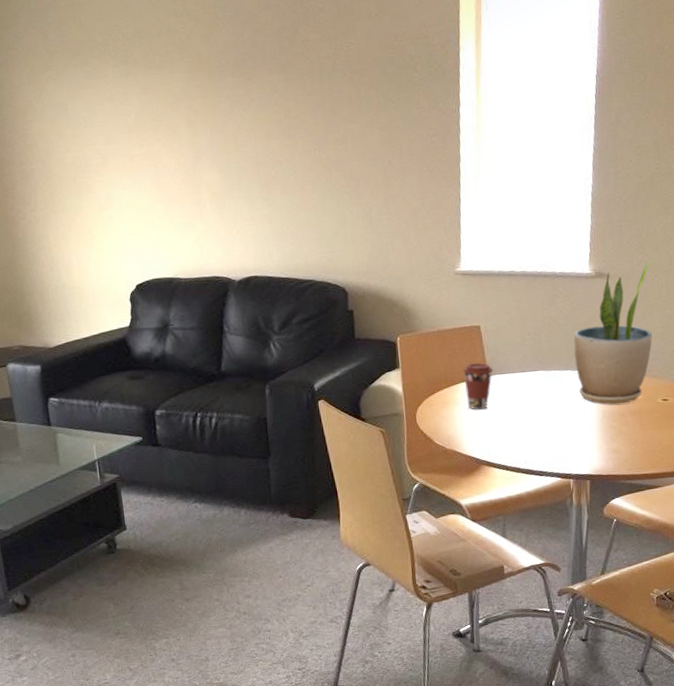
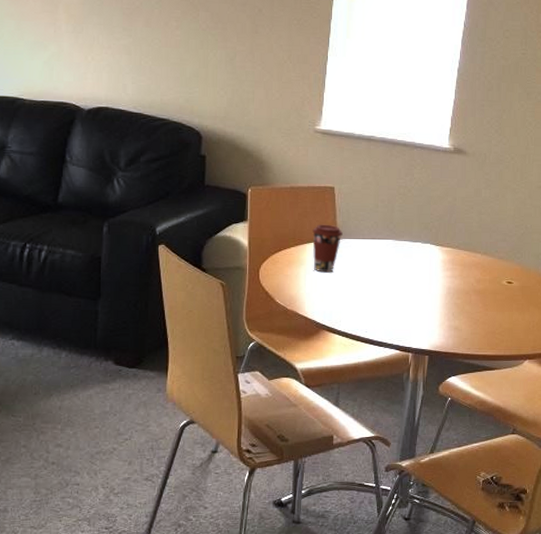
potted plant: present [573,259,654,404] -> none [426,142,512,282]

